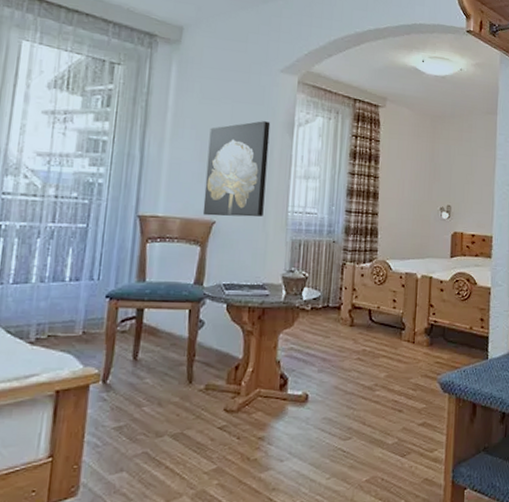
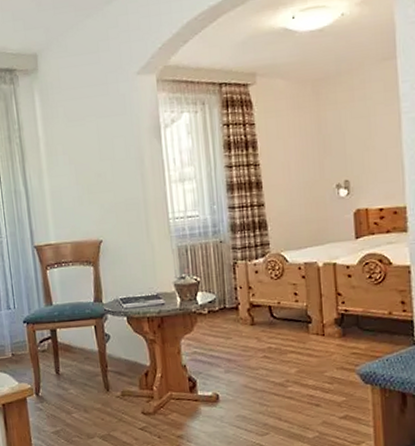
wall art: present [202,121,271,217] -> none [80,130,146,236]

